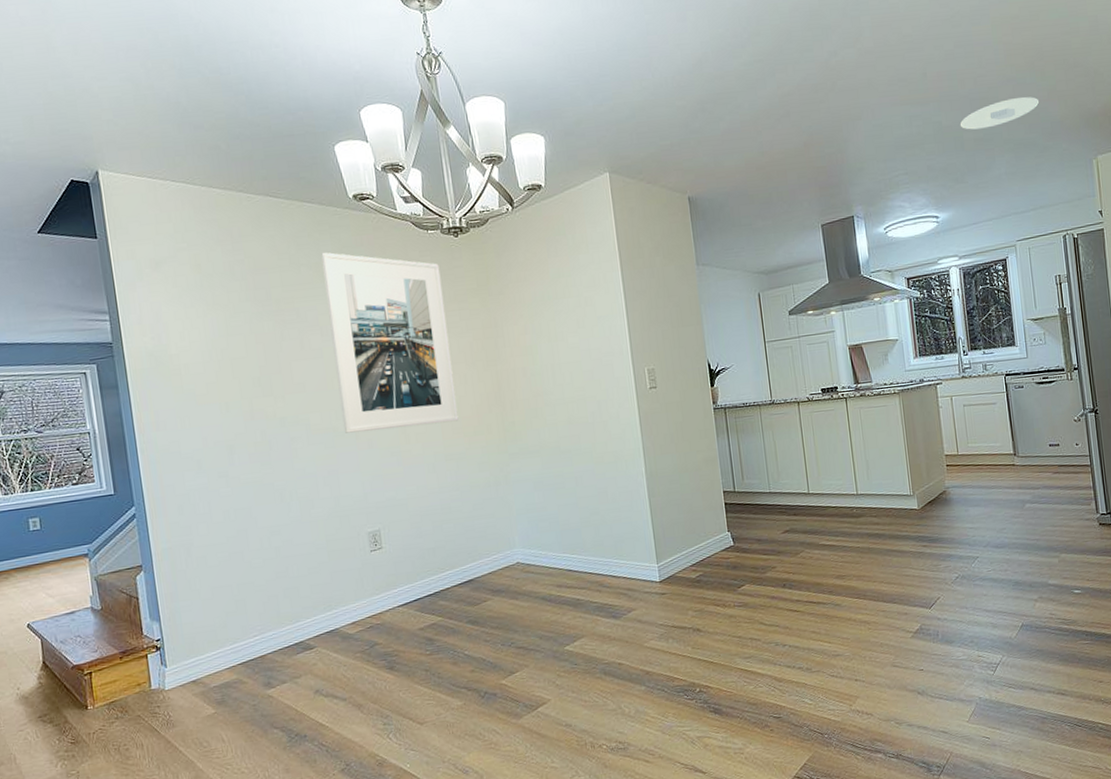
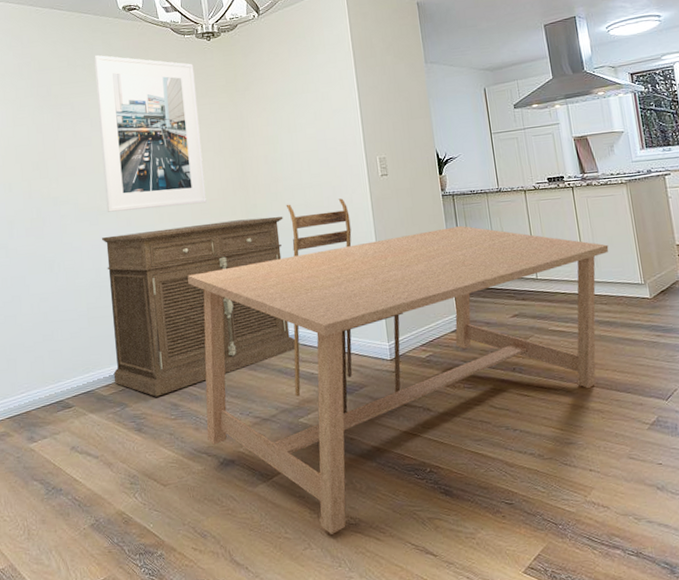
cabinet: none [340,434,560,633] -> present [102,216,296,397]
kitchen table: none [440,413,880,760] -> present [188,198,609,534]

